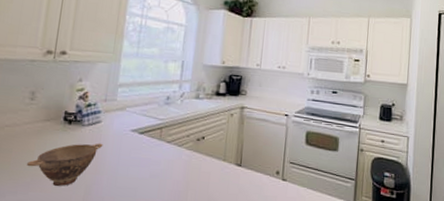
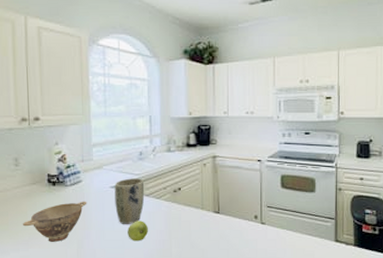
plant pot: none [132,122,168,172] -> present [114,178,145,224]
apple: none [142,168,165,191] -> present [127,221,148,242]

